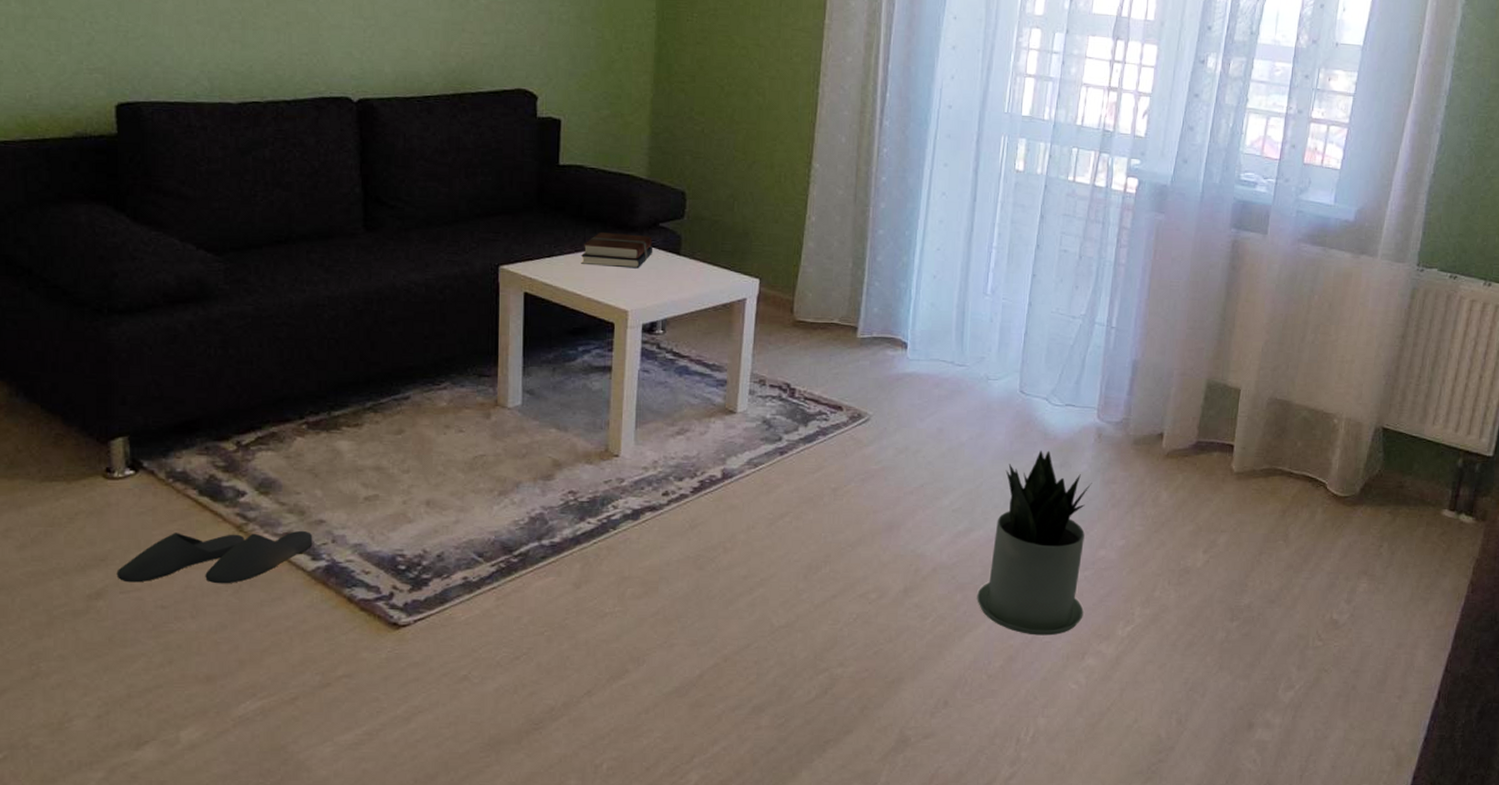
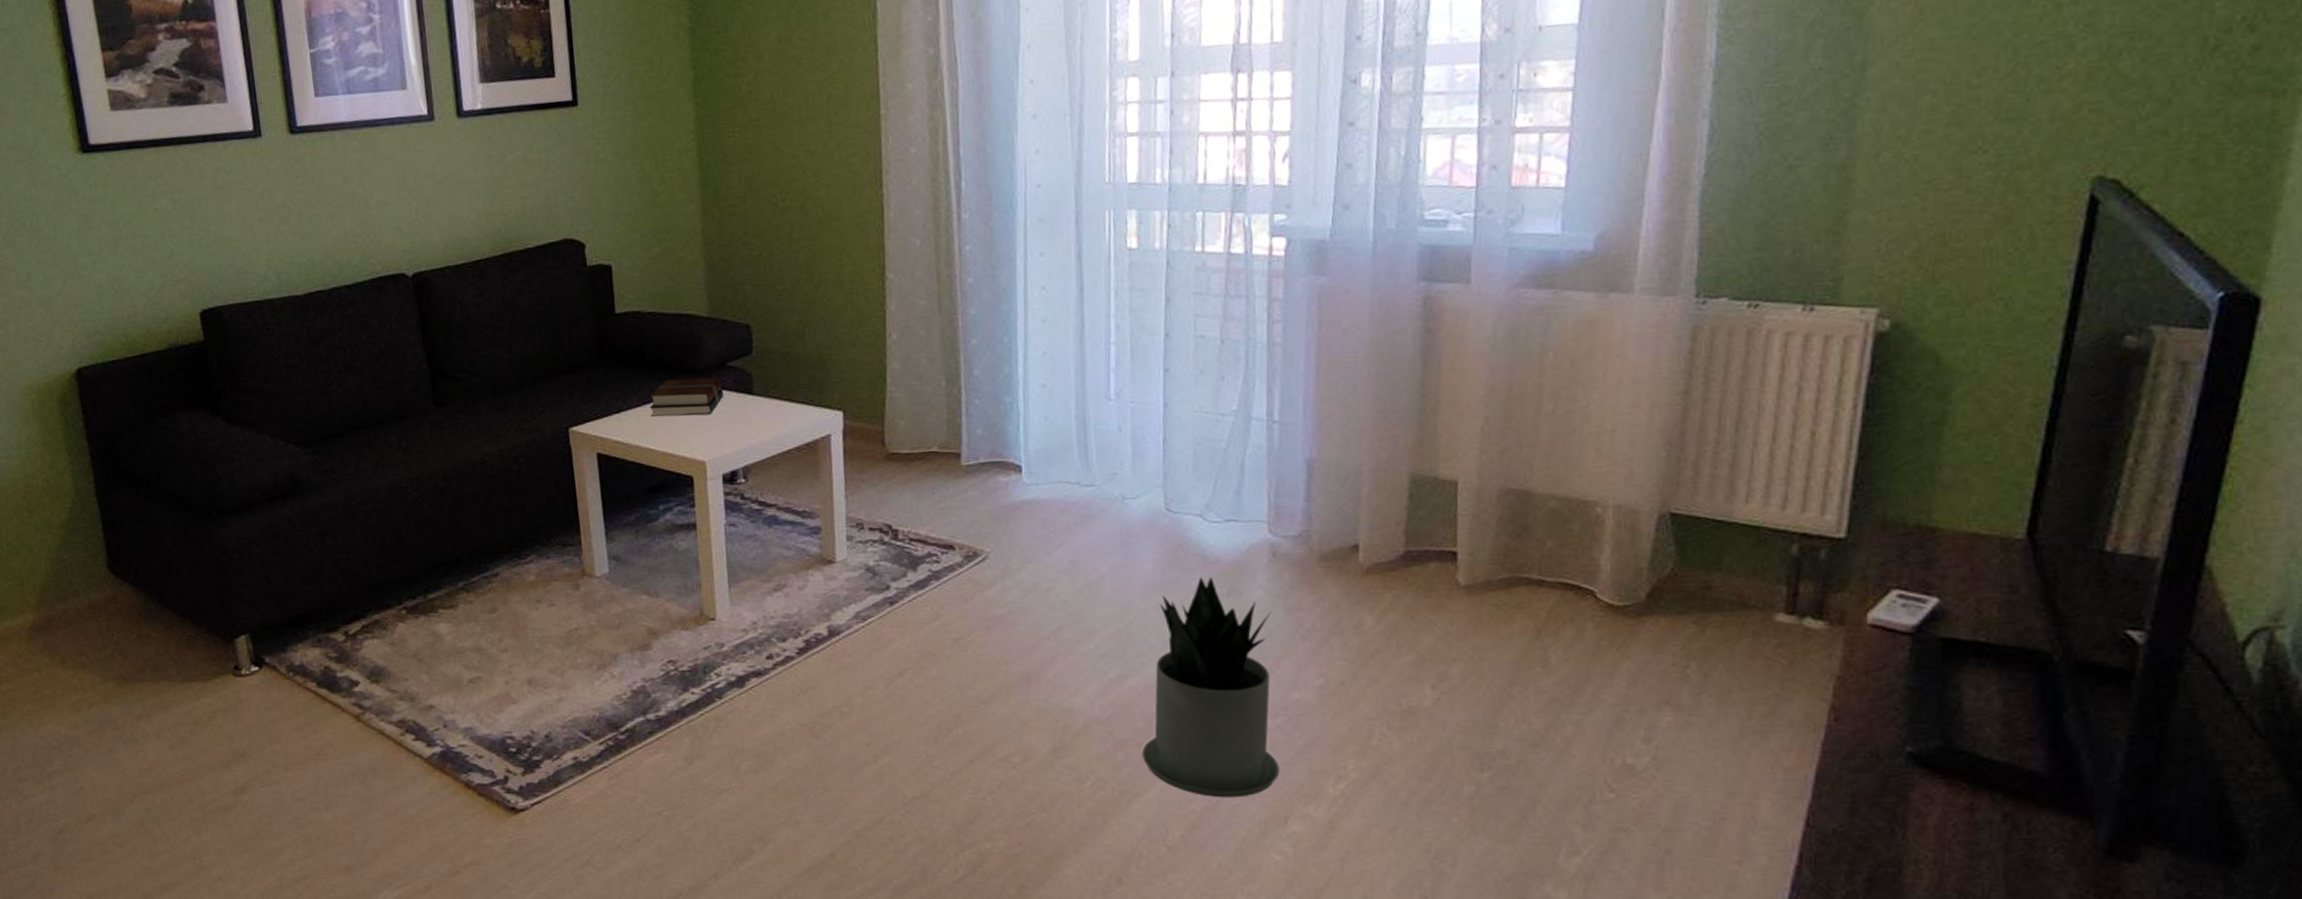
slippers: present [116,530,313,584] -> none [255,717,426,776]

